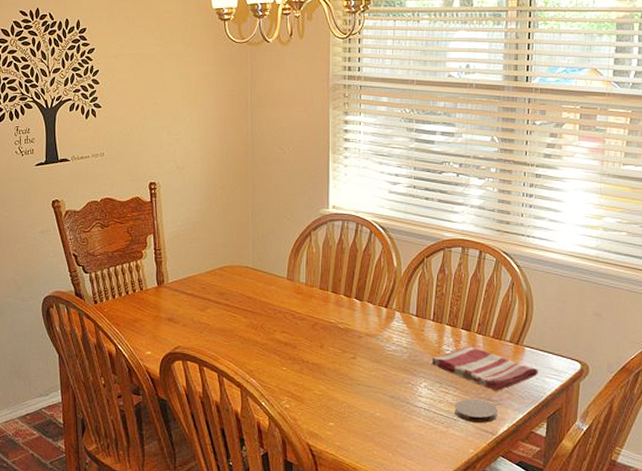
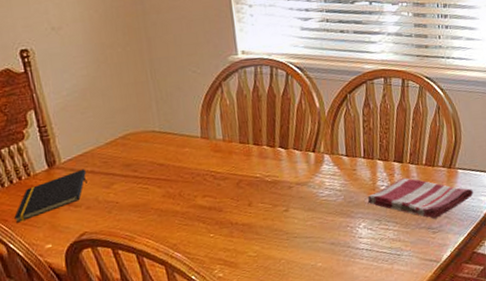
notepad: none [125,291,187,328] -> present [14,169,87,223]
coaster: present [454,399,498,423] -> none [396,229,440,255]

